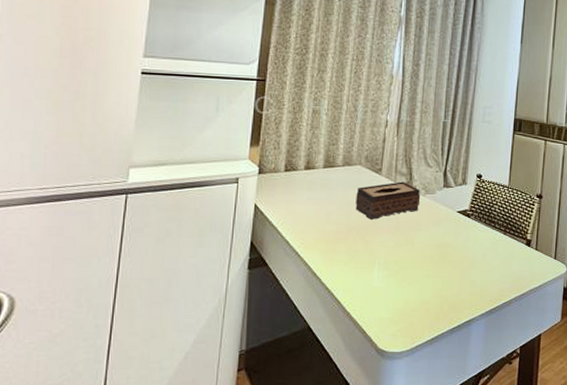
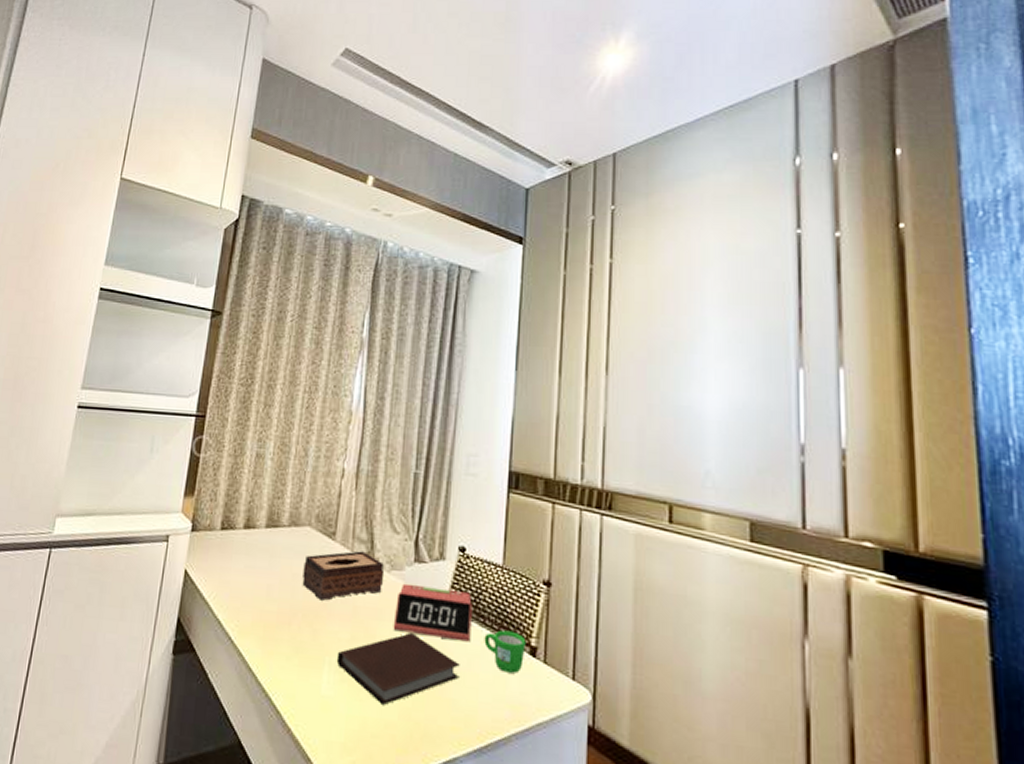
notebook: none [384,238,477,290] -> present [336,633,460,706]
alarm clock: none [427,203,486,241] -> present [393,583,472,642]
mug: none [494,230,524,258] -> present [484,630,526,673]

